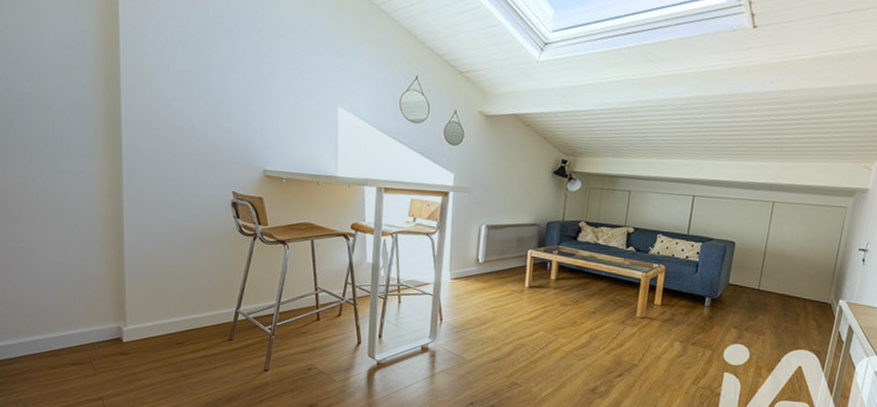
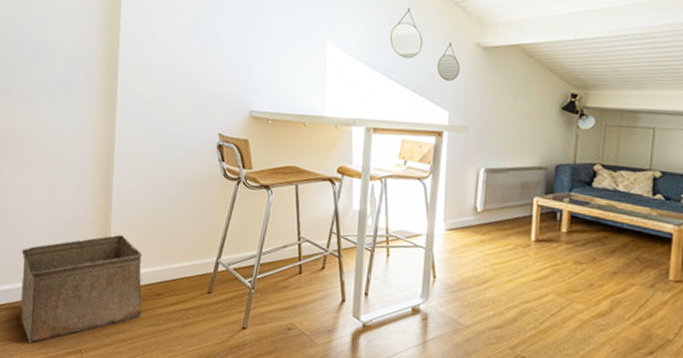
storage bin: none [28,288,163,393] -> present [20,234,142,343]

